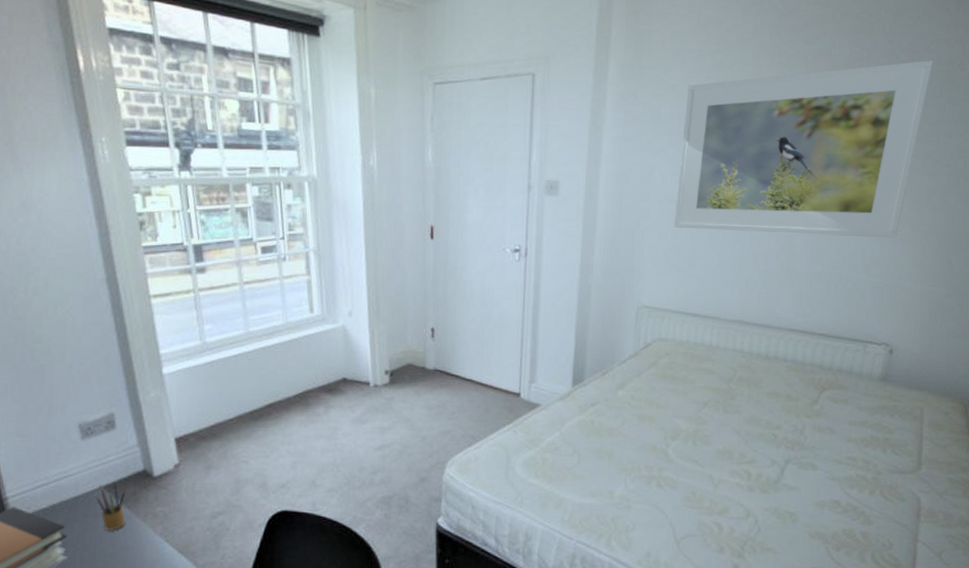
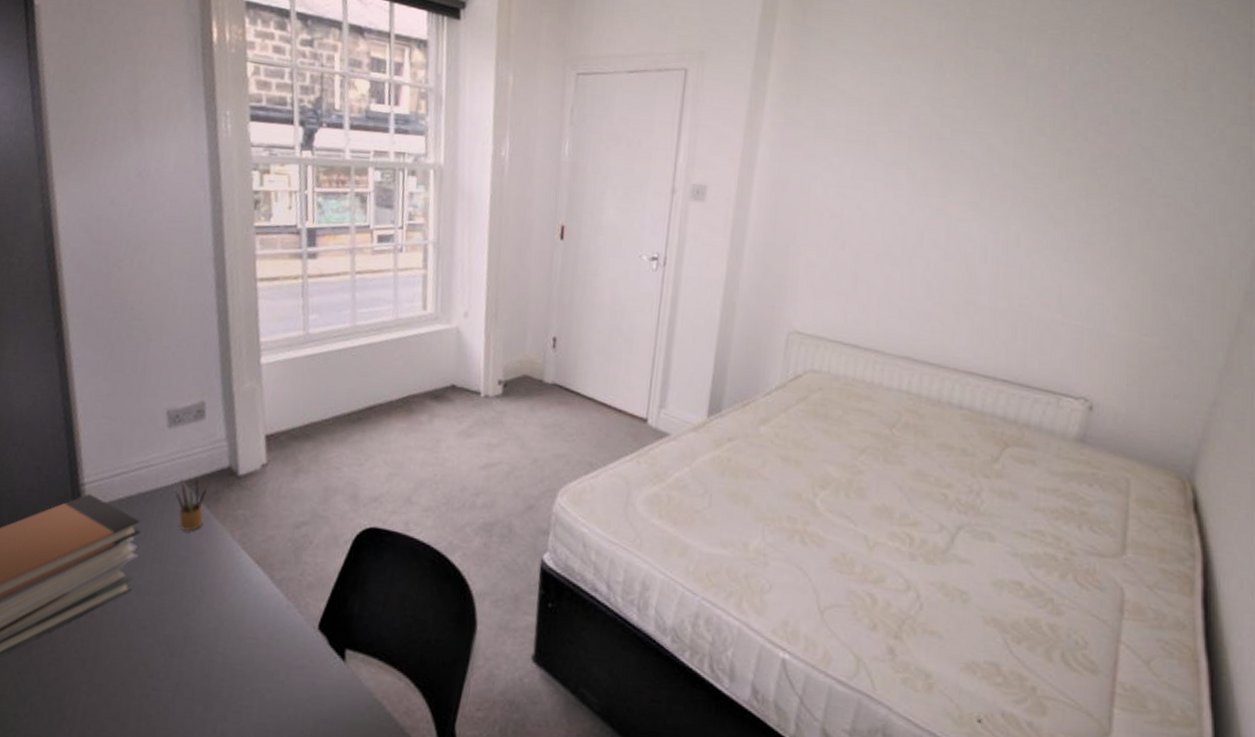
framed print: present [673,60,934,239] -> none [834,76,1149,276]

